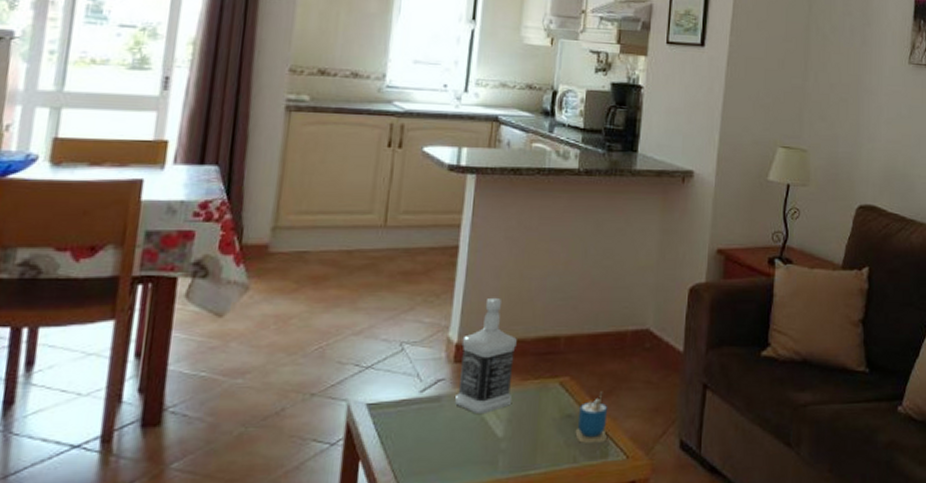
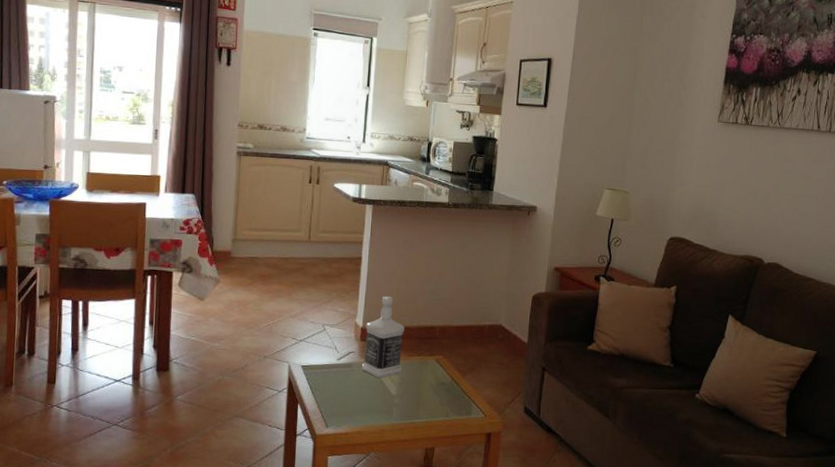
cup: present [575,391,608,443] -> none [447,368,471,404]

